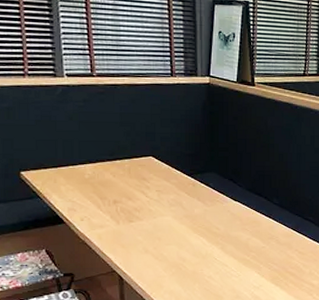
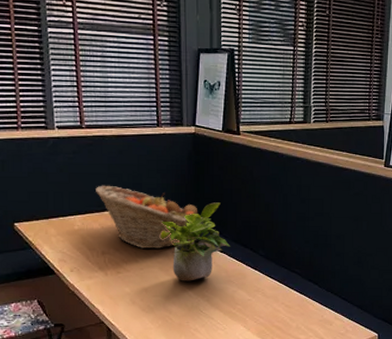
fruit basket: none [107,134,217,197] -> present [96,185,203,248]
potted plant: none [174,152,245,230] -> present [160,202,231,281]

